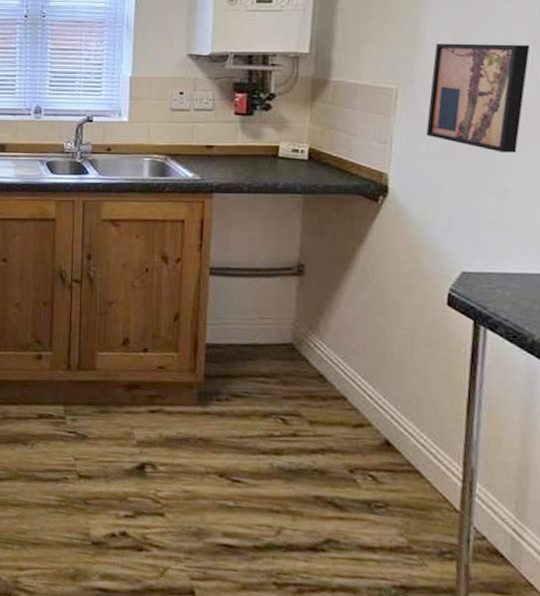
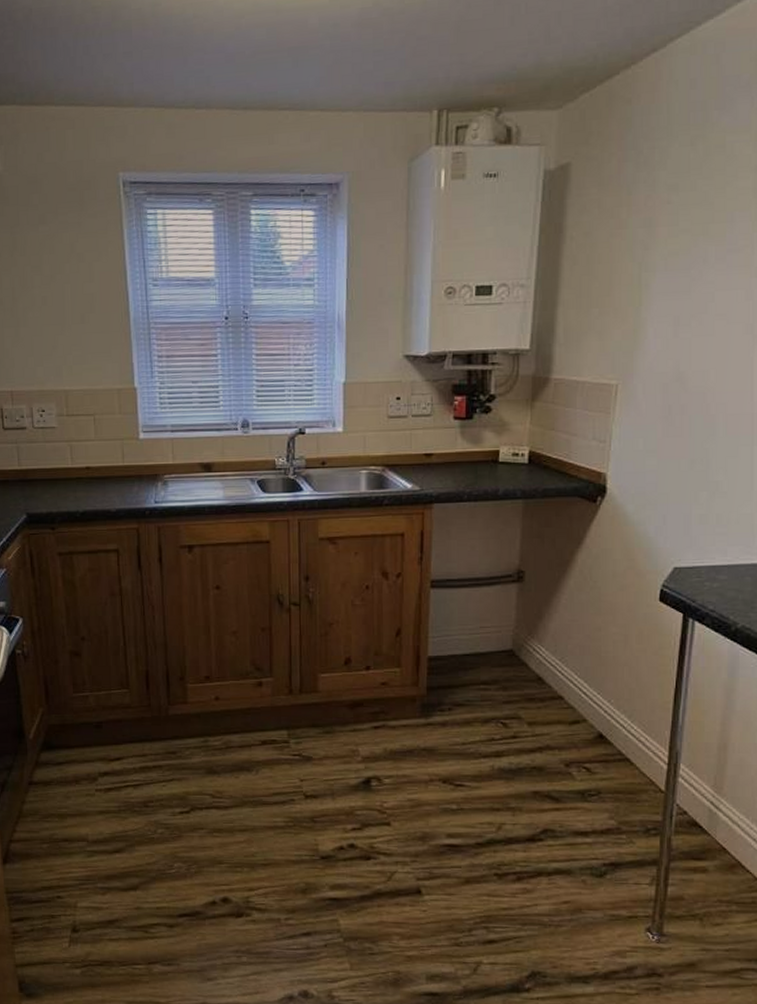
wall art: present [426,43,530,153] -> none [644,332,747,446]

